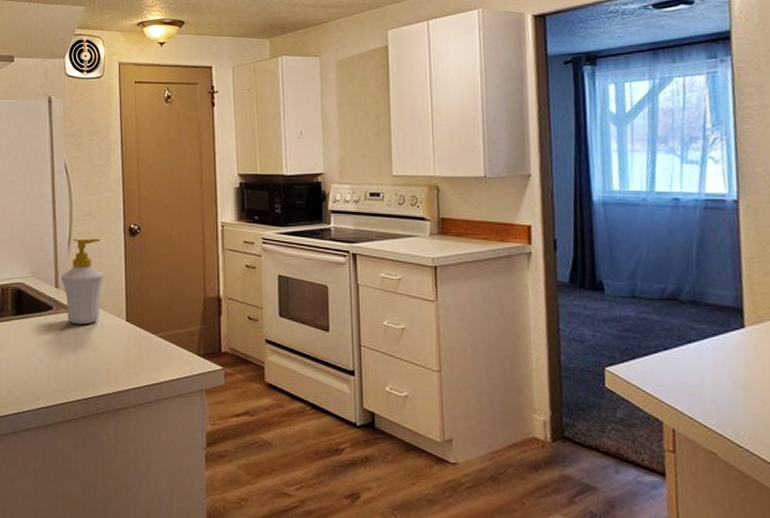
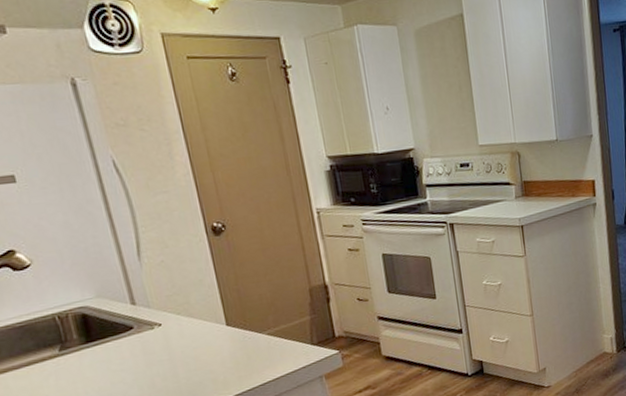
soap bottle: present [60,238,103,325] -> none [135,243,194,340]

